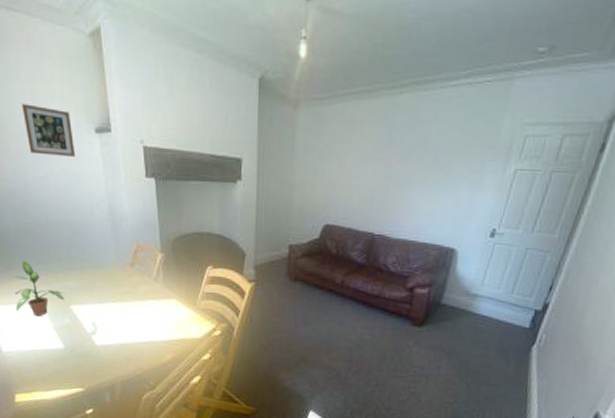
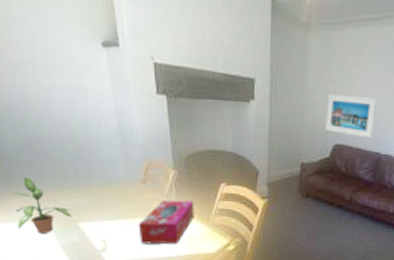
picture frame: present [21,104,76,158] -> none [18,12,81,72]
tissue box: none [126,283,181,329] -> present [138,200,194,245]
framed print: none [315,171,369,218] -> present [325,93,376,138]

